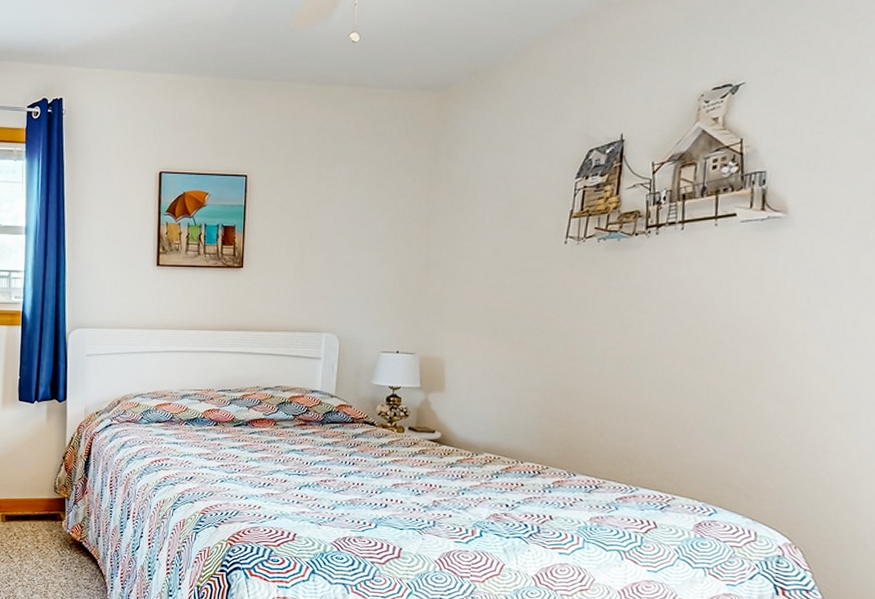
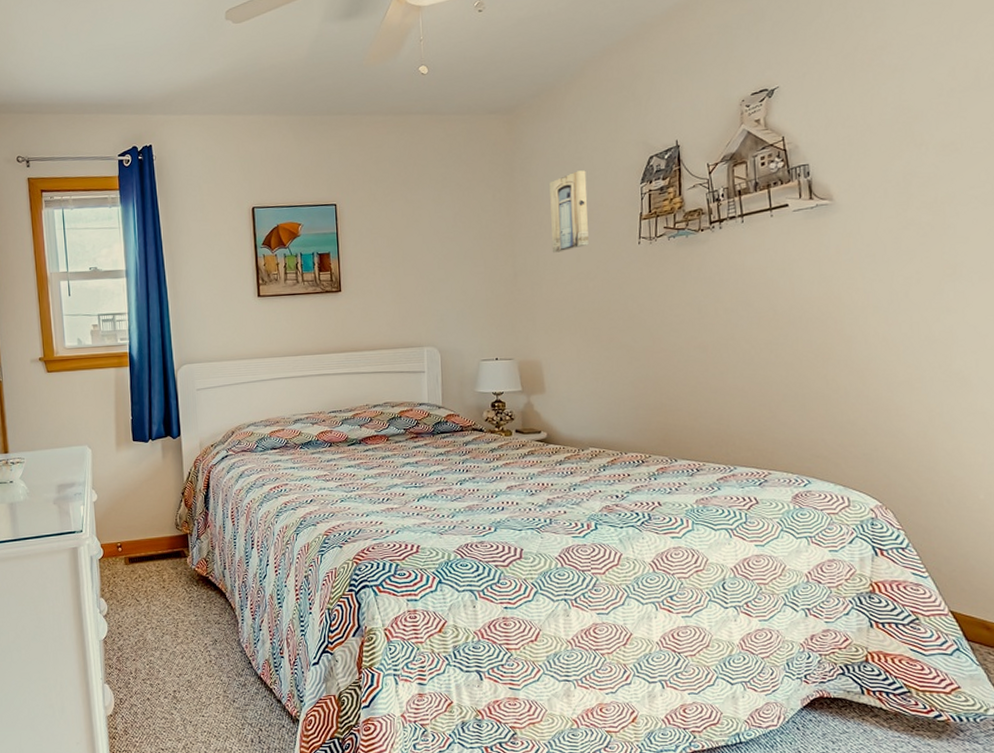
wall art: none [470,159,518,246] -> present [549,170,589,253]

